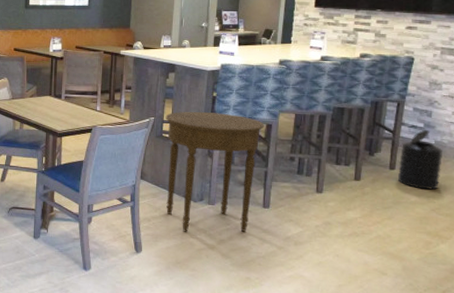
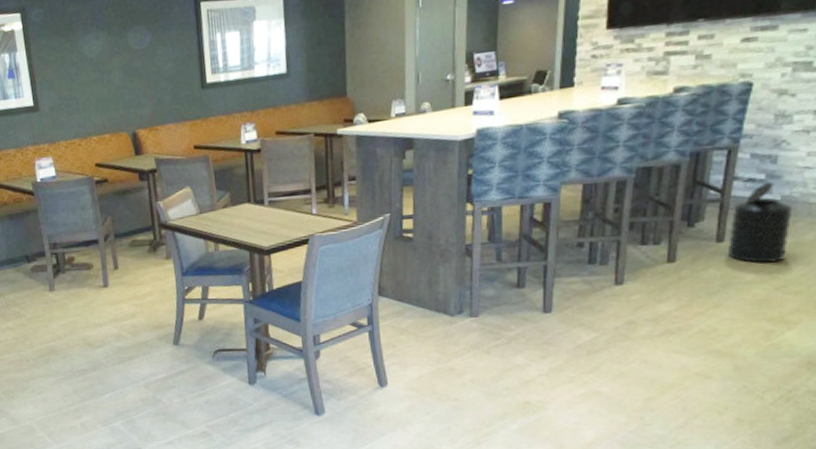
side table: present [165,111,265,232] -> none [404,195,541,355]

